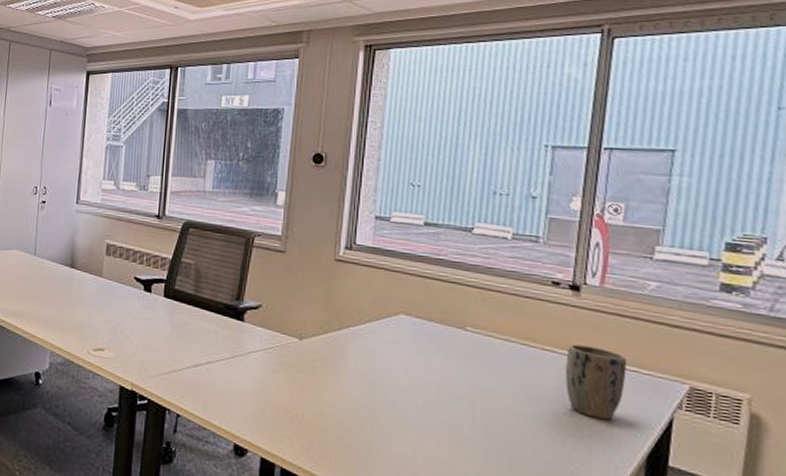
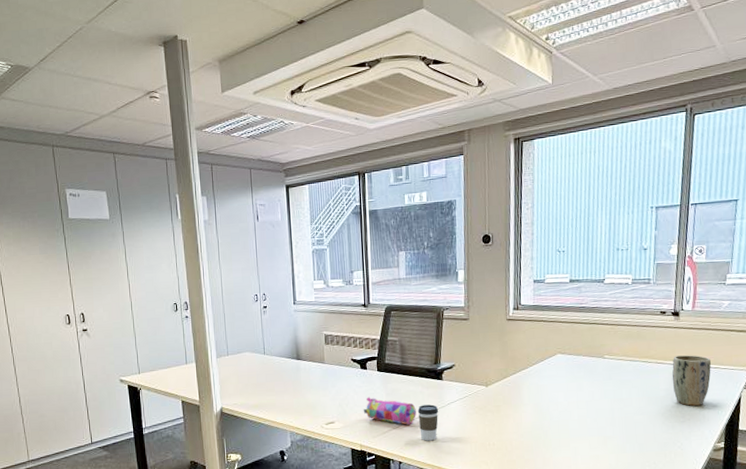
pencil case: none [140,326,206,370] -> present [363,397,417,425]
coffee cup: none [207,348,235,396] -> present [417,404,439,441]

